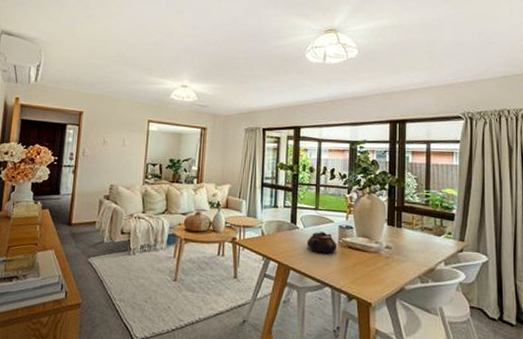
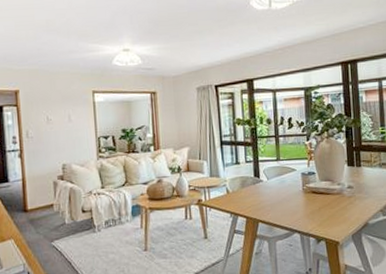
teapot: present [307,232,337,253] -> none [272,181,302,202]

